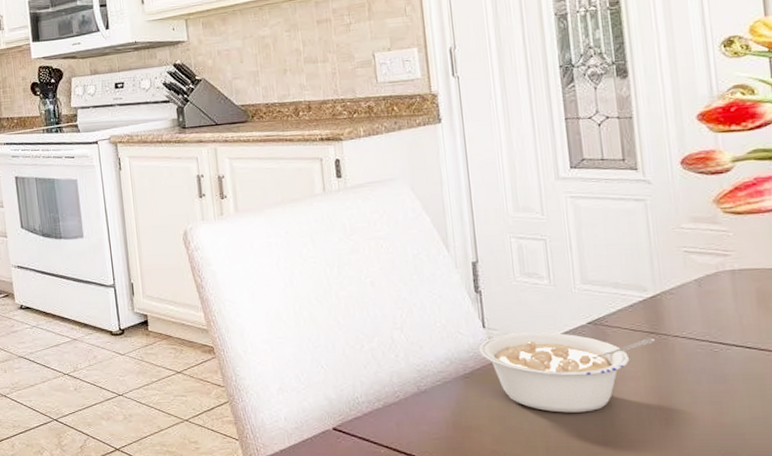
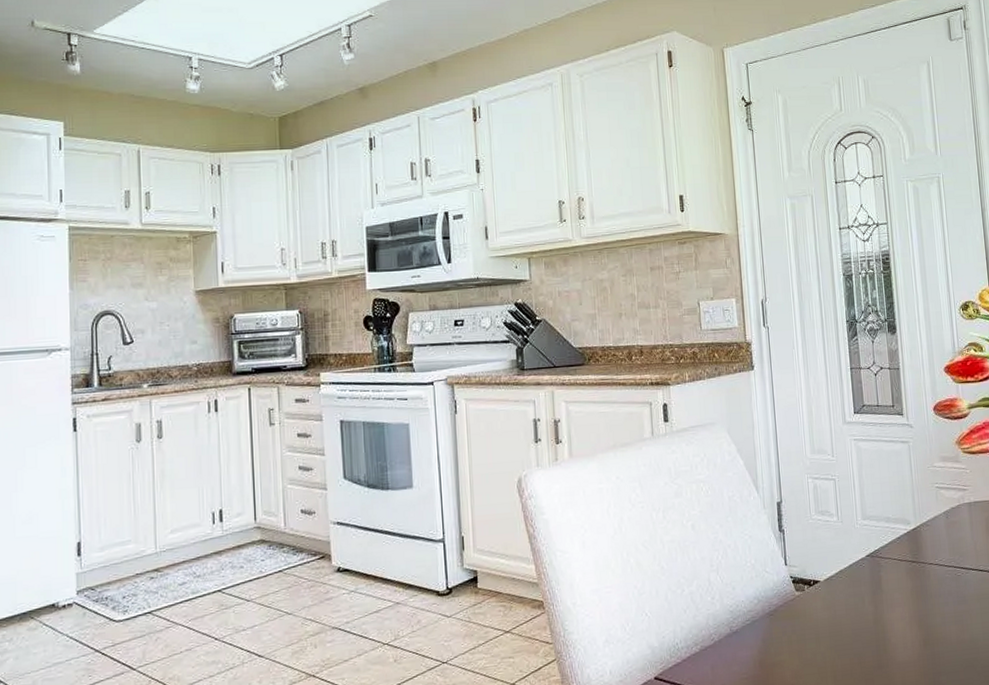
legume: present [479,332,654,413] -> none [782,566,915,642]

